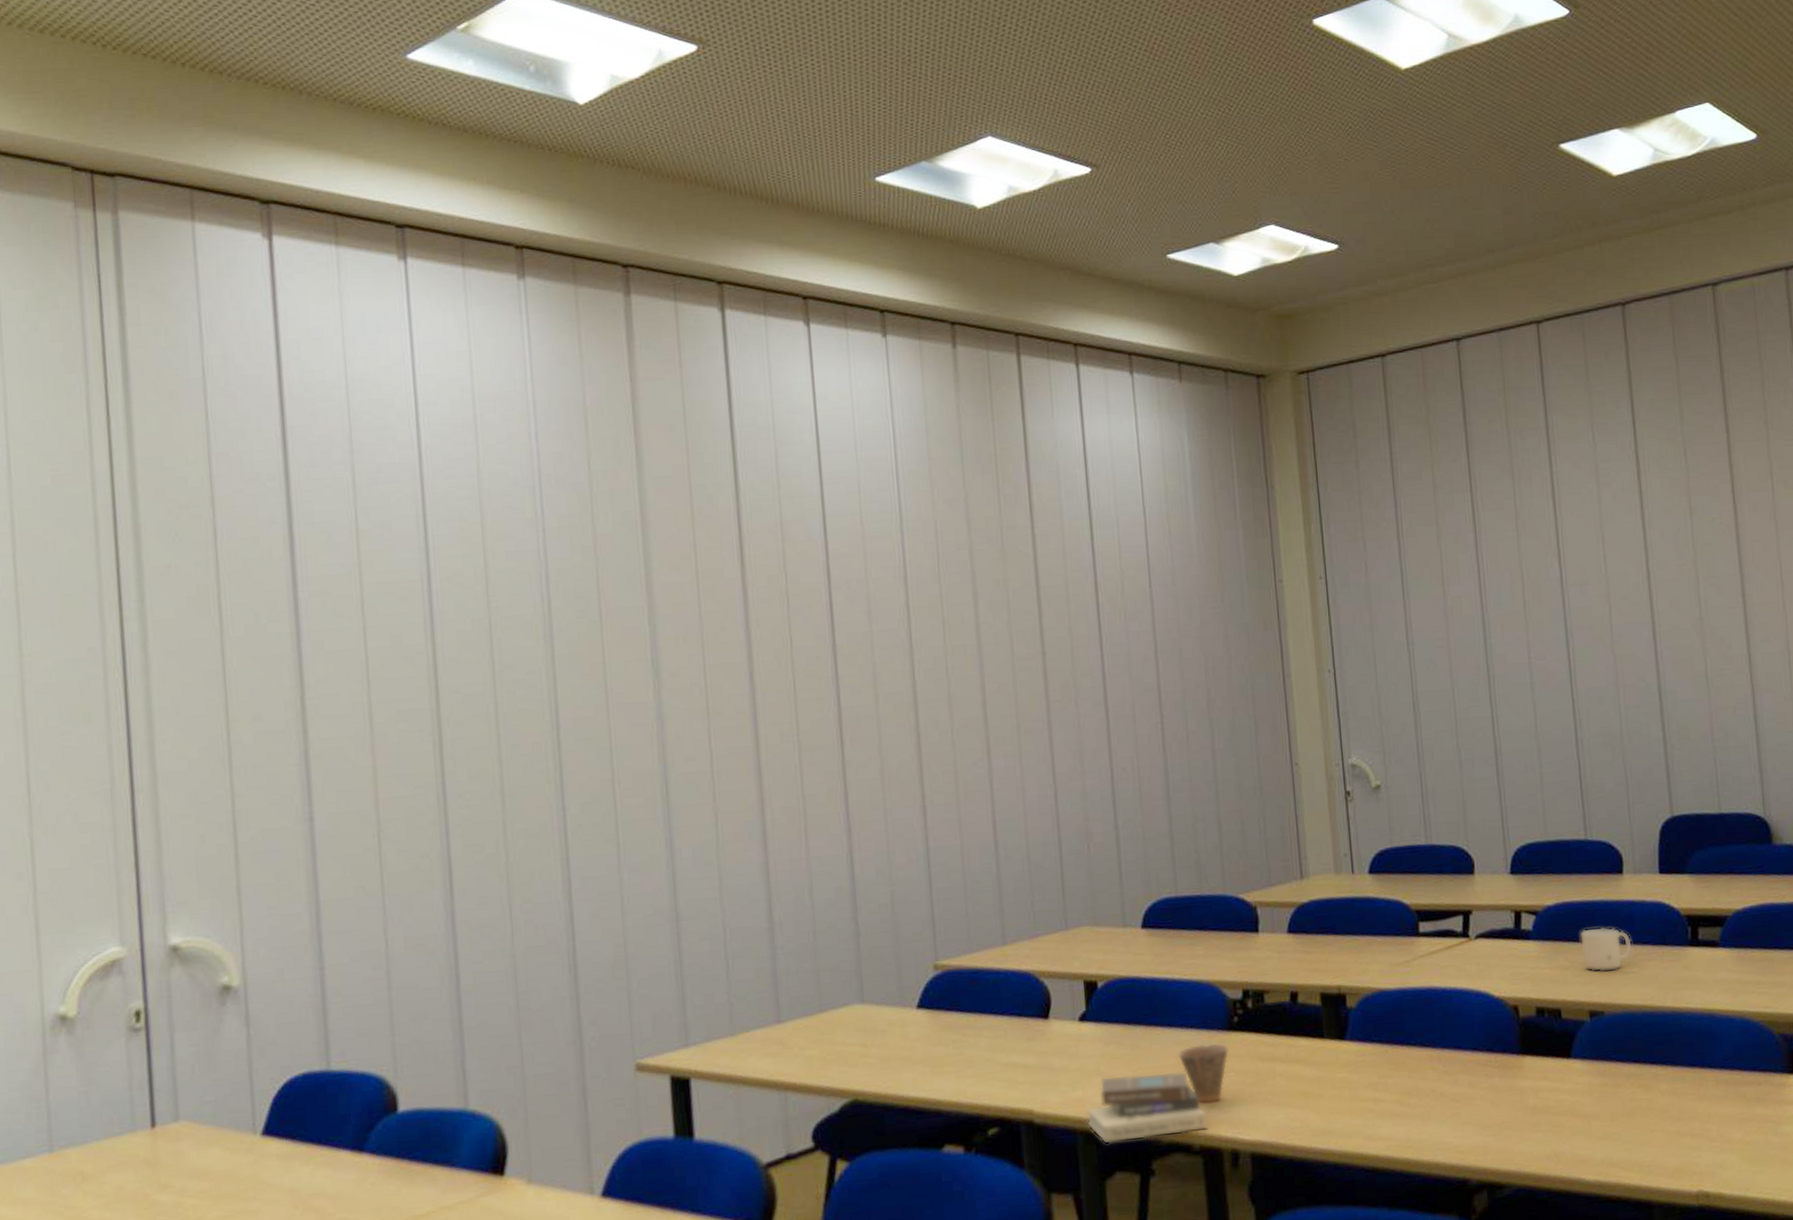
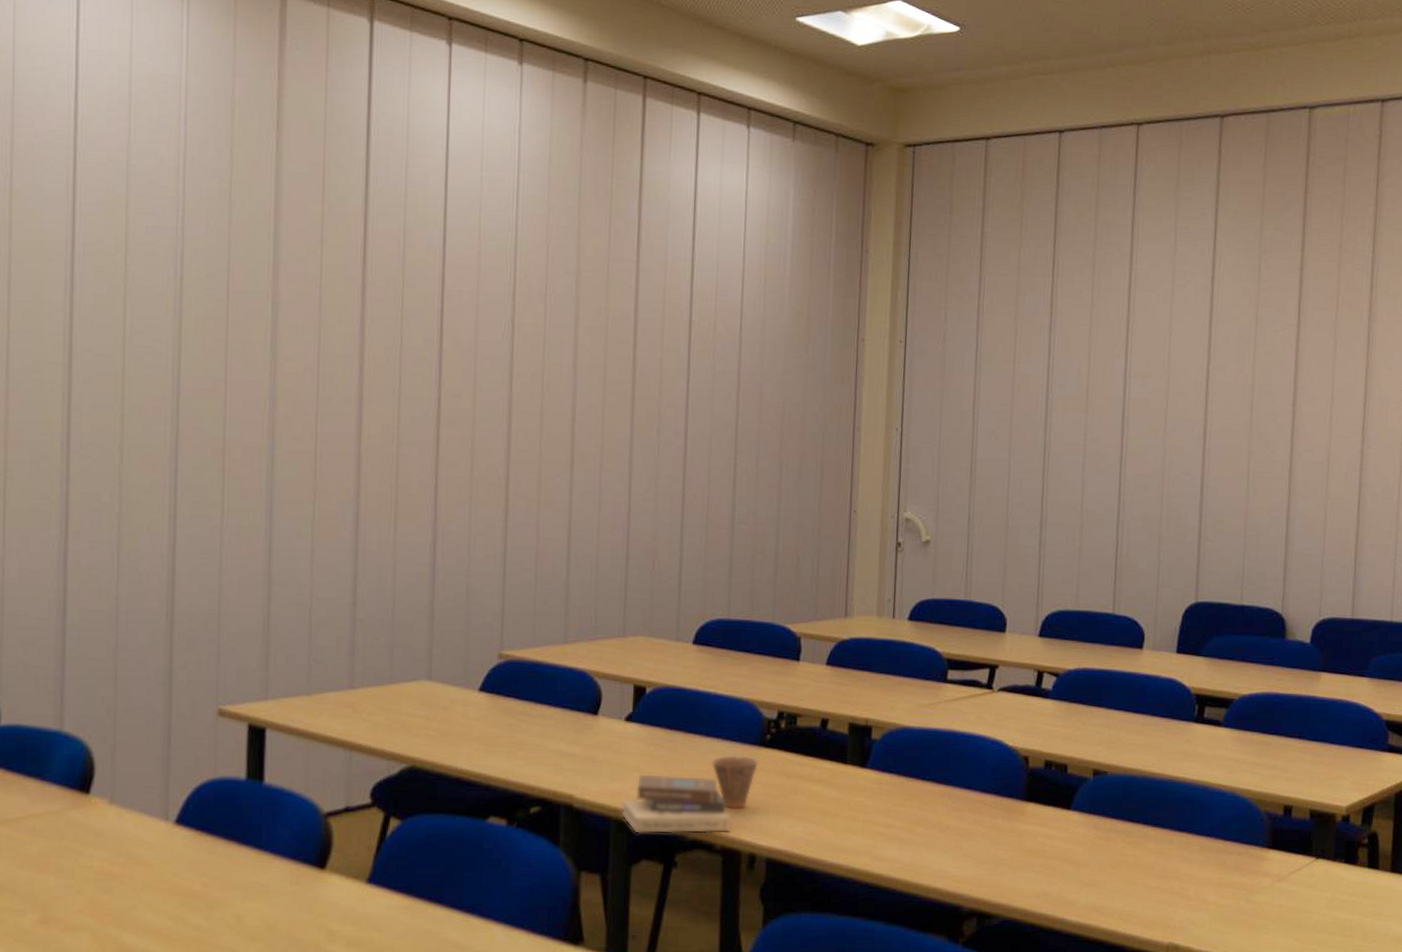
mug: present [1580,927,1632,972] -> none [1094,695,1142,736]

